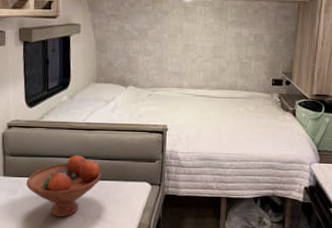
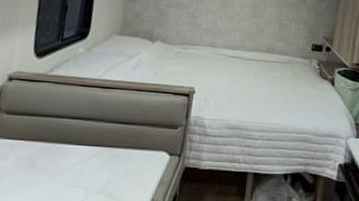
fruit bowl: present [26,155,102,217] -> none [20,116,114,190]

